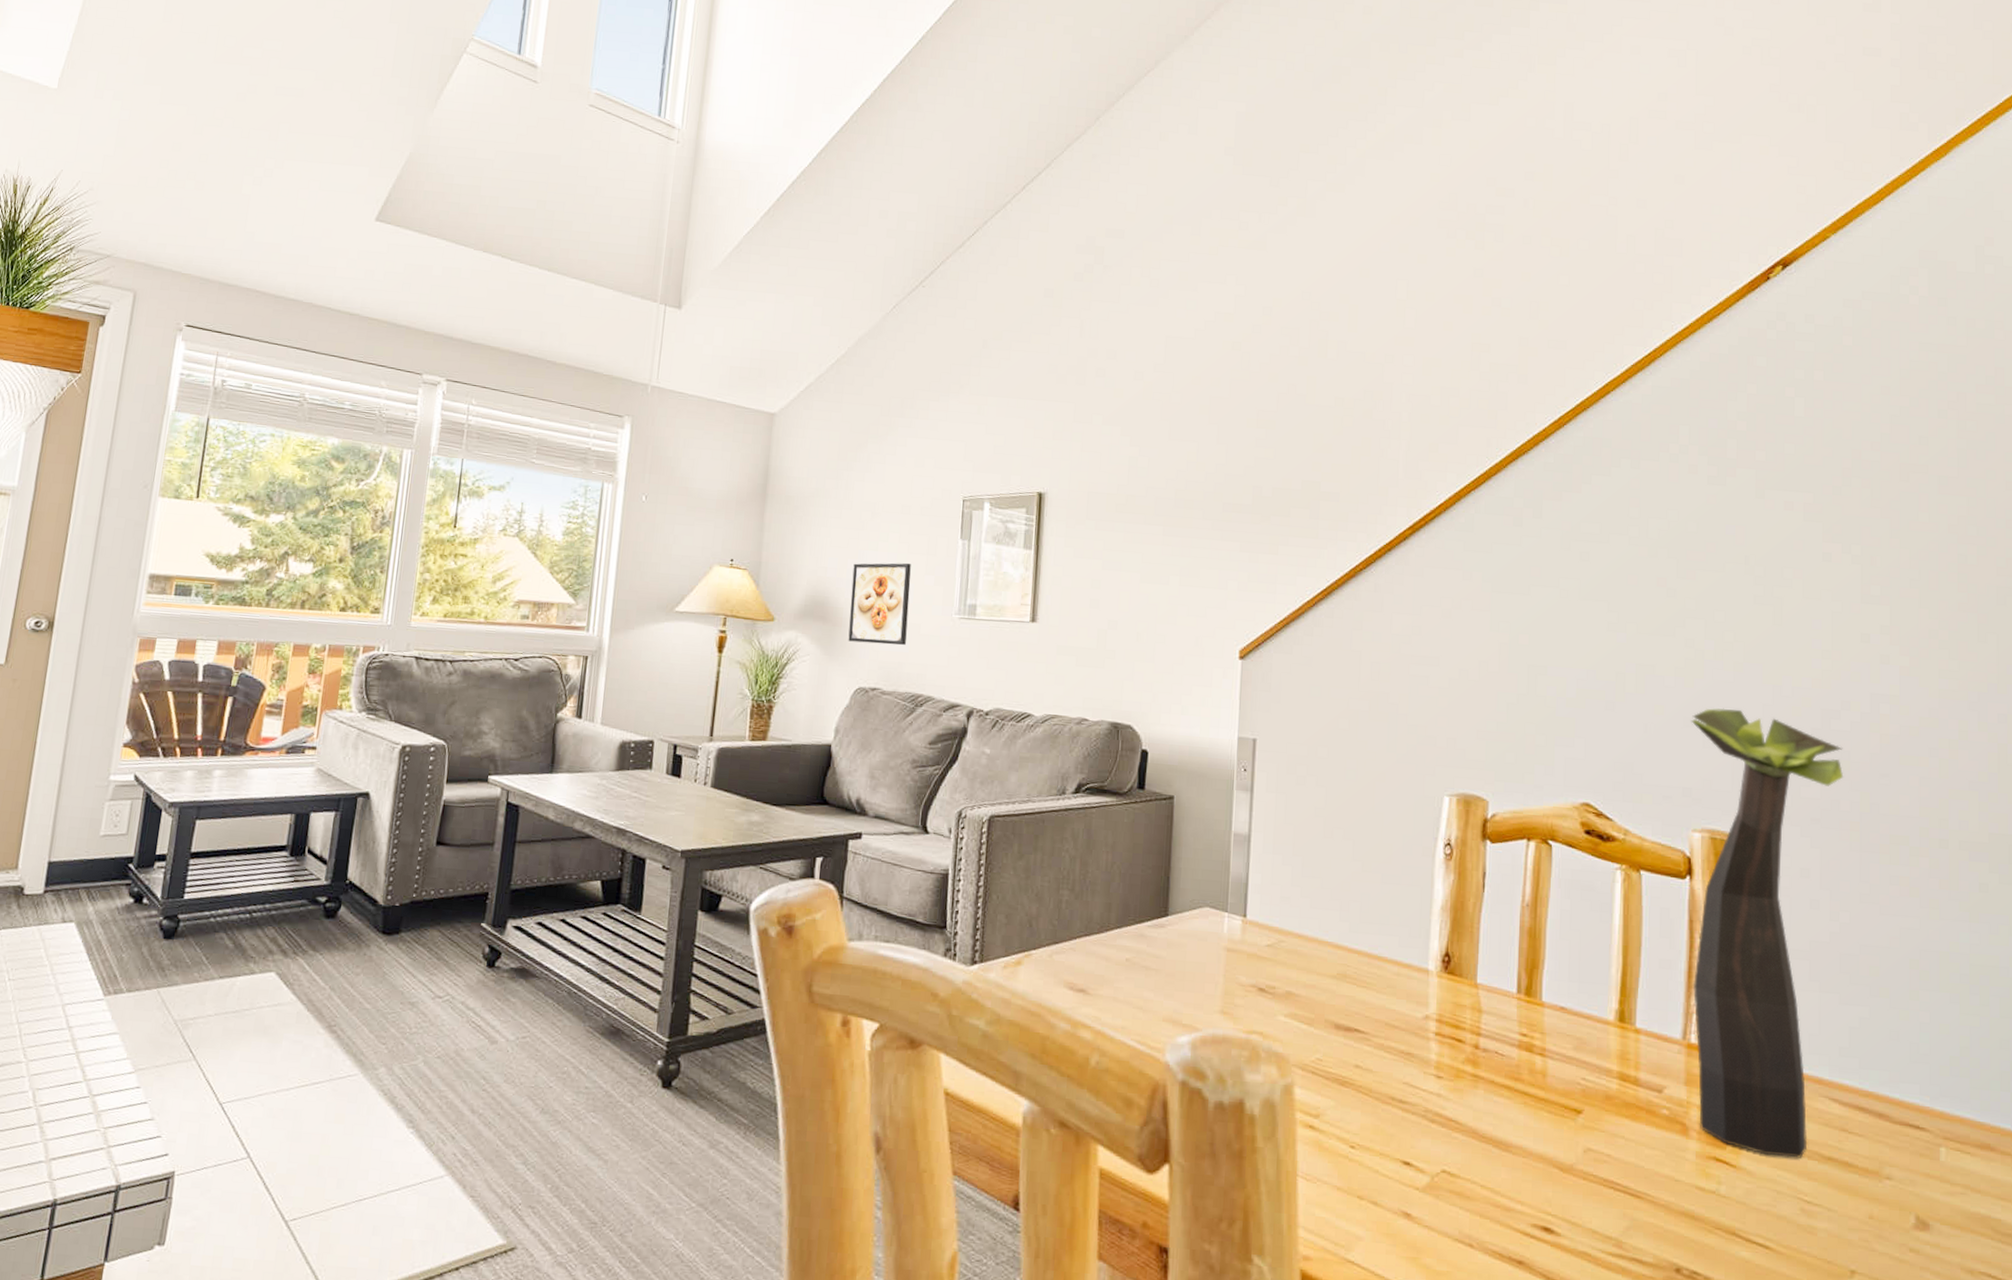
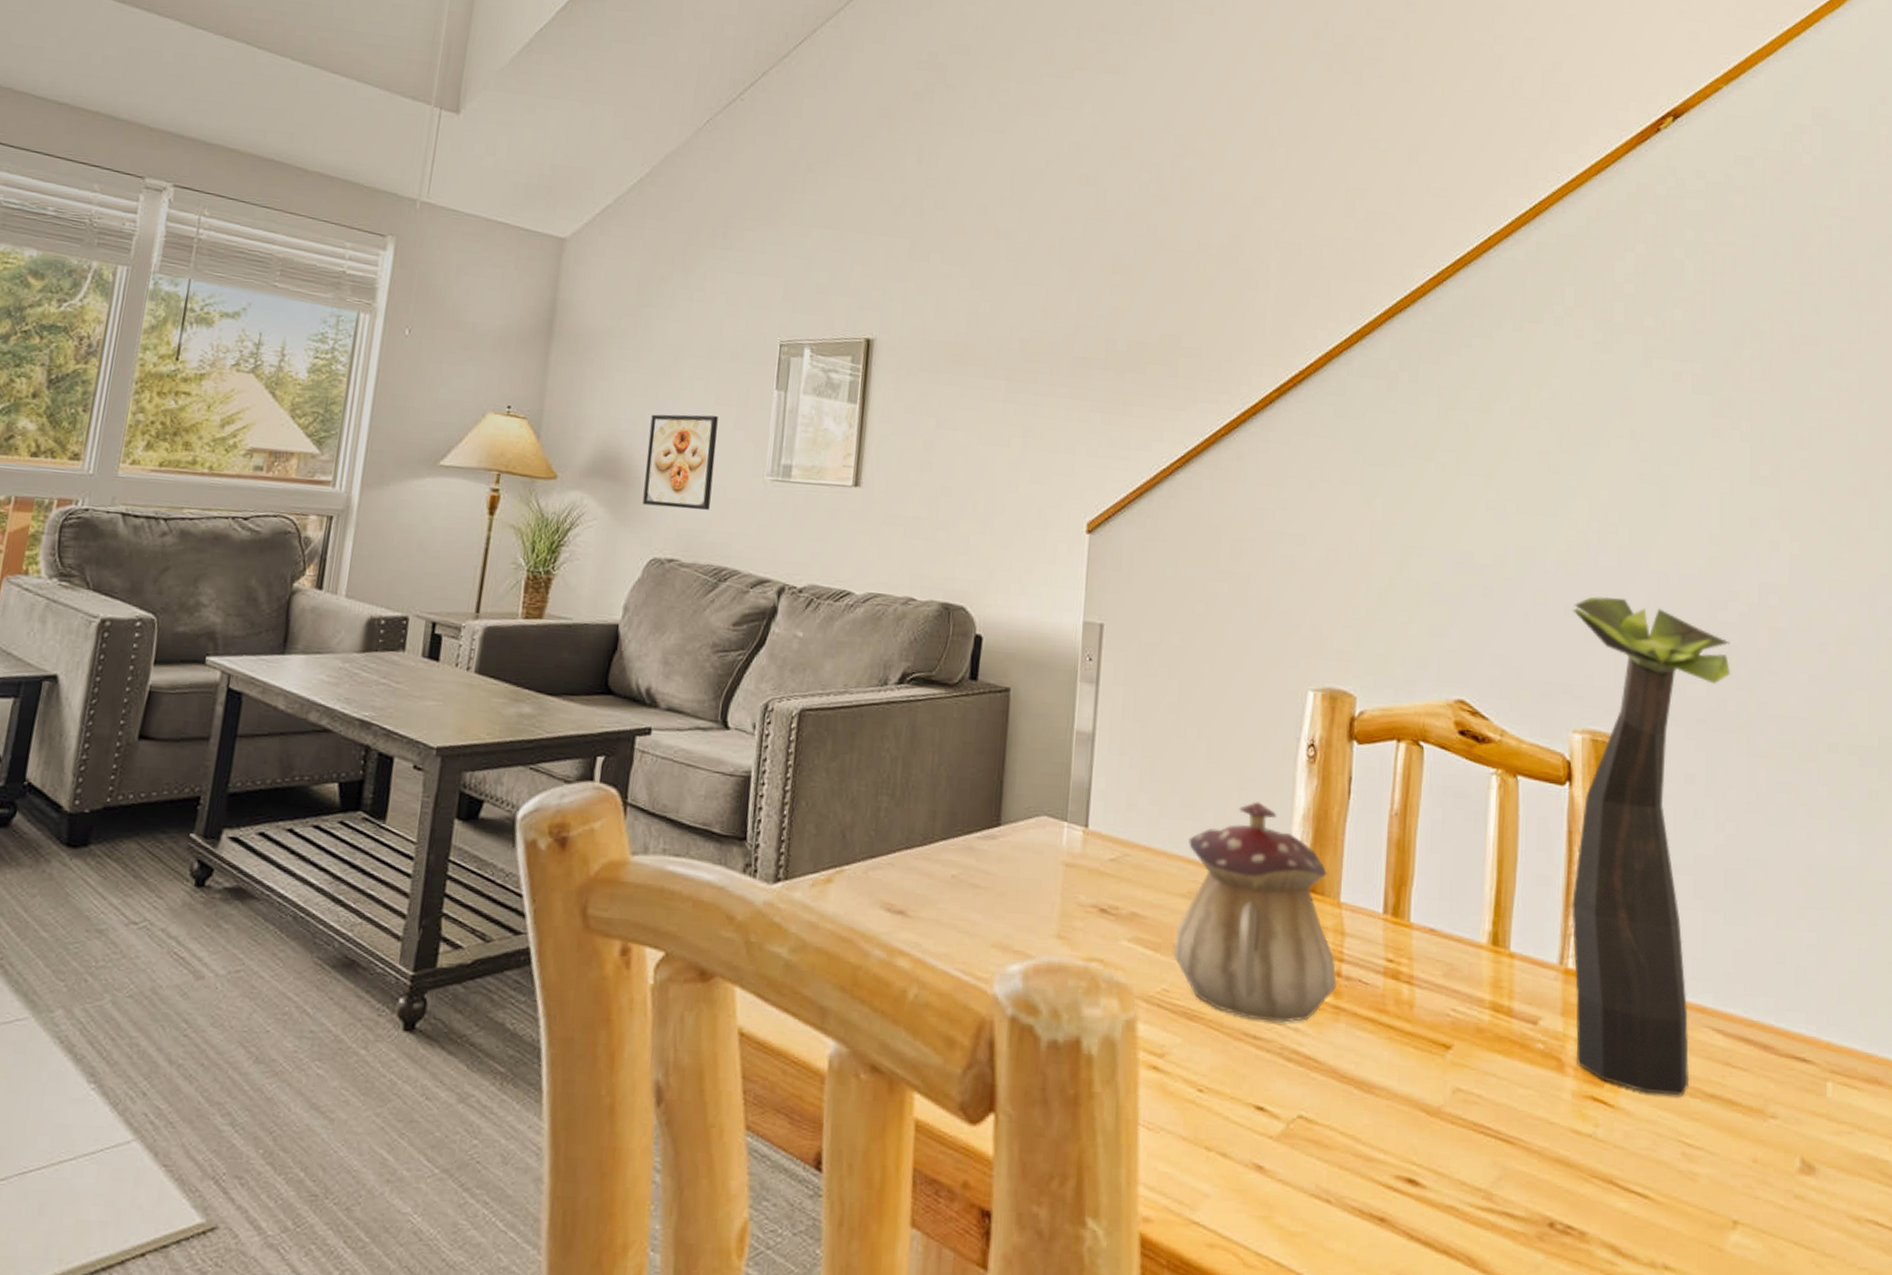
teapot: none [1326,894,1475,1089] -> present [1173,801,1337,1023]

